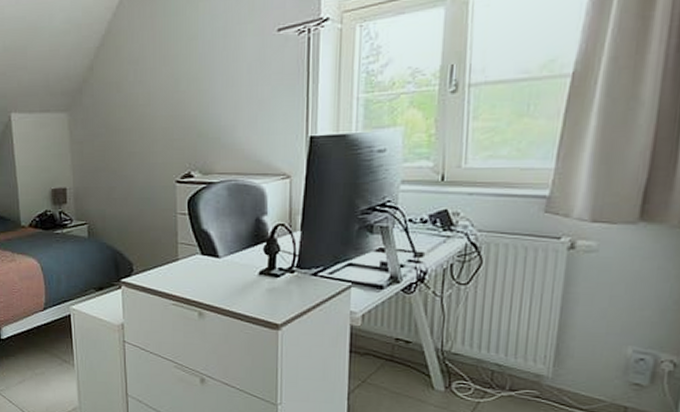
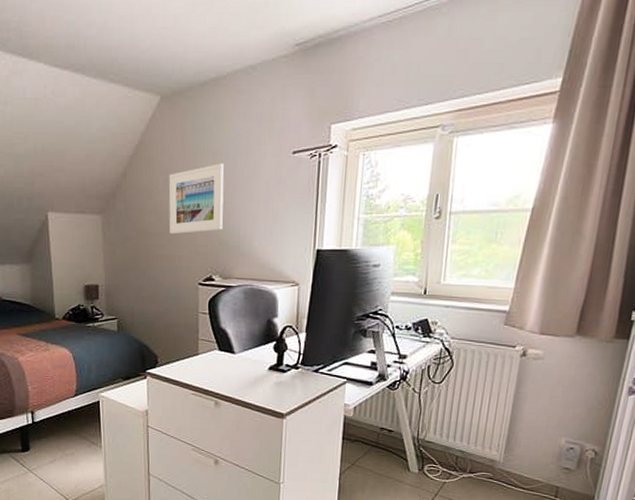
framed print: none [139,48,201,129] -> present [168,163,224,235]

